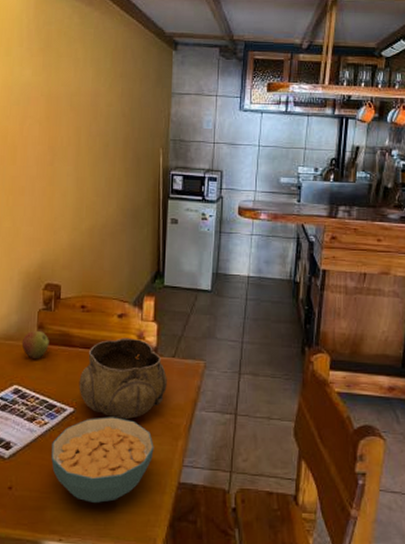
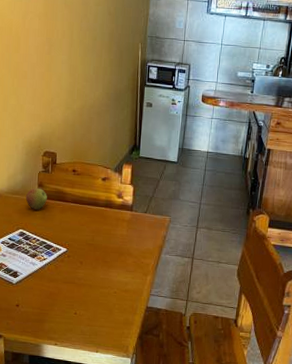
cereal bowl: present [51,417,154,503] -> none [49,256,129,319]
decorative bowl: present [79,337,167,420] -> none [70,196,140,259]

